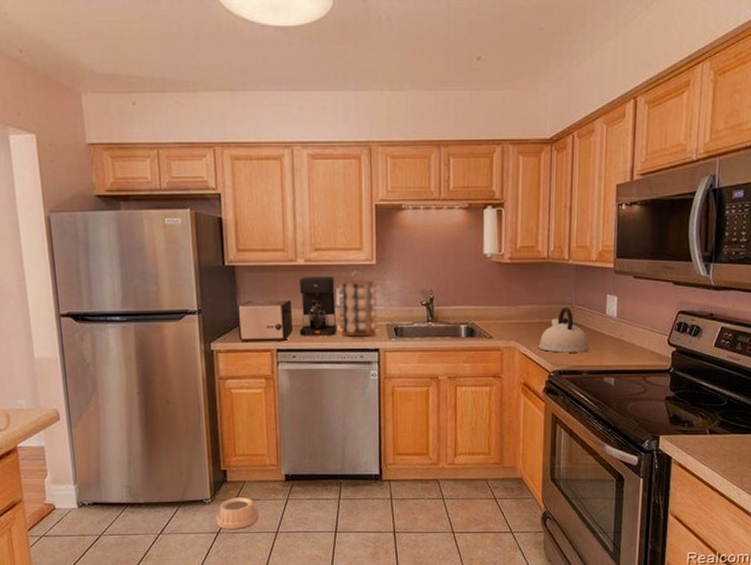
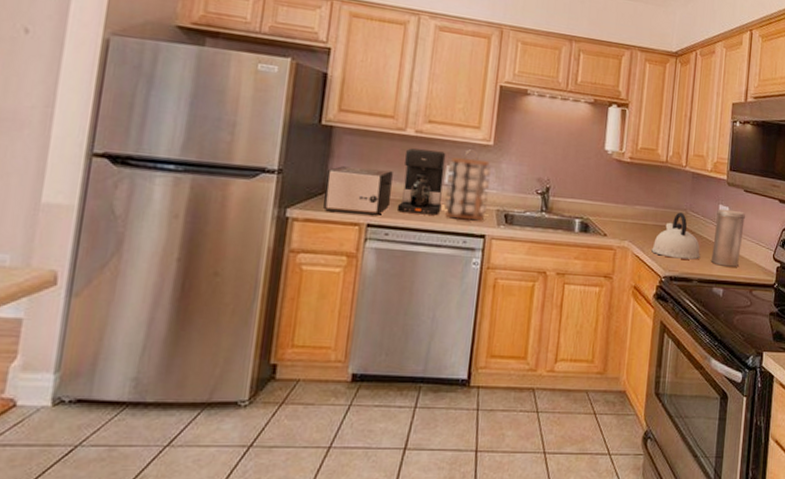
pet bowl: present [216,497,259,530] -> none [250,400,310,443]
canister: none [600,298,636,357] -> present [710,208,745,268]

